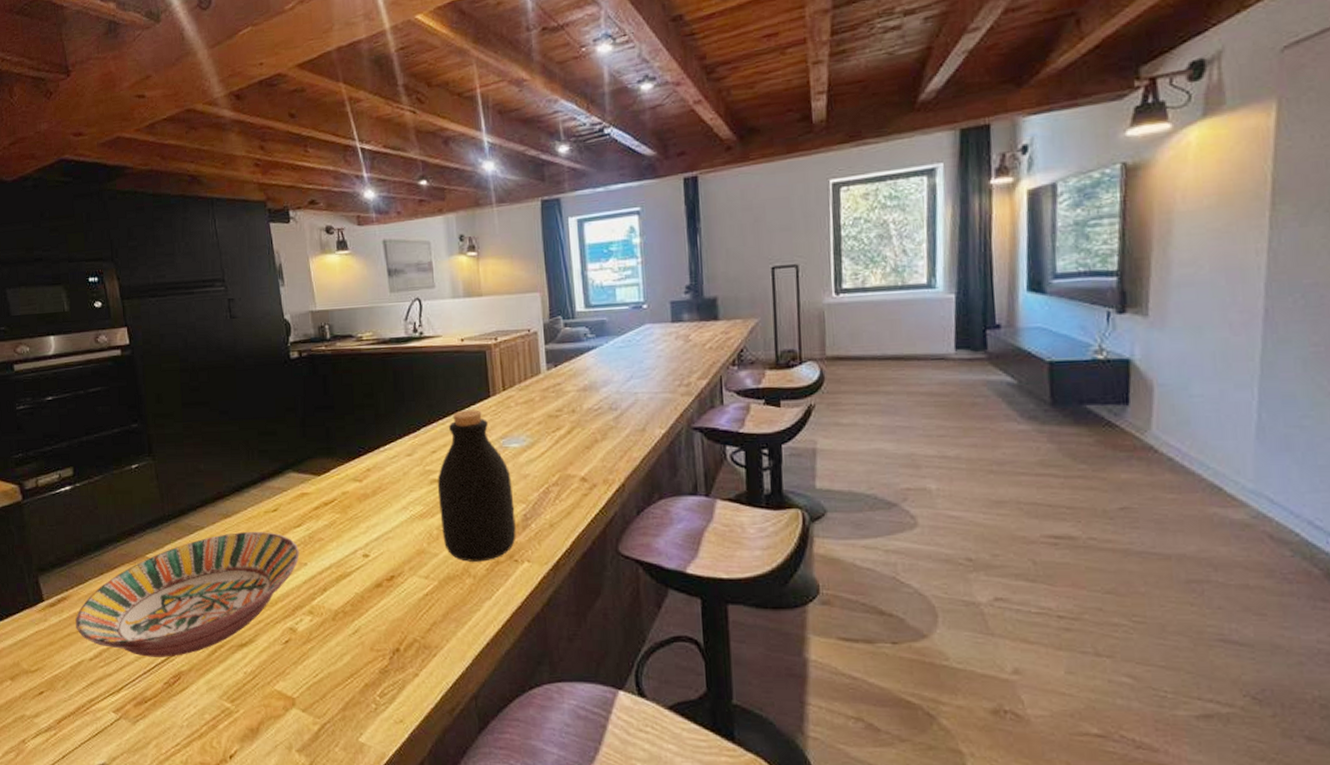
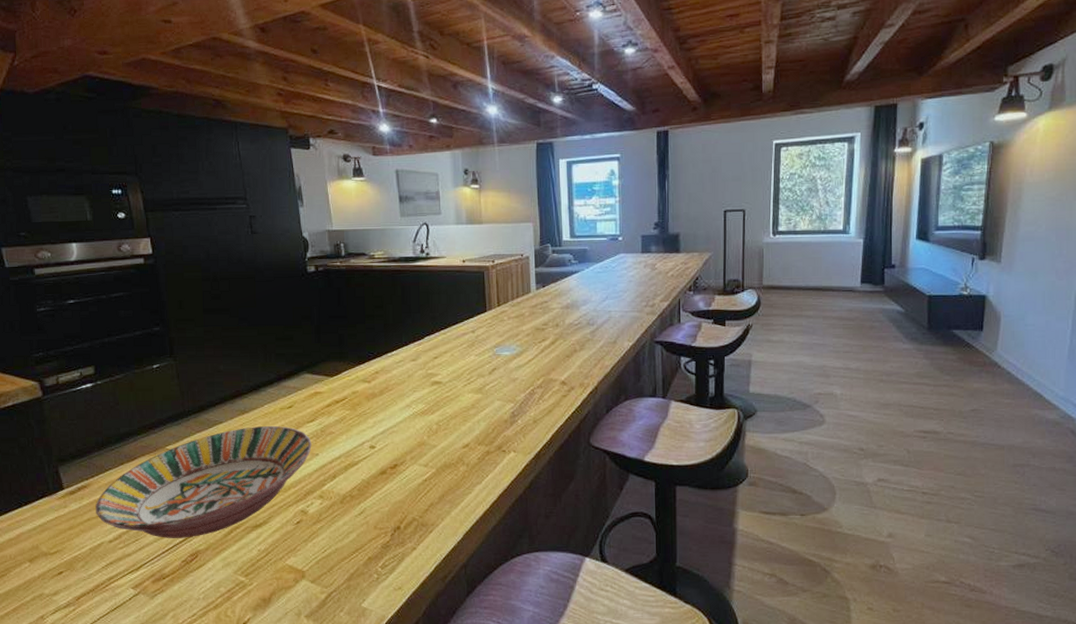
bottle: present [437,409,516,562] -> none [437,322,505,452]

